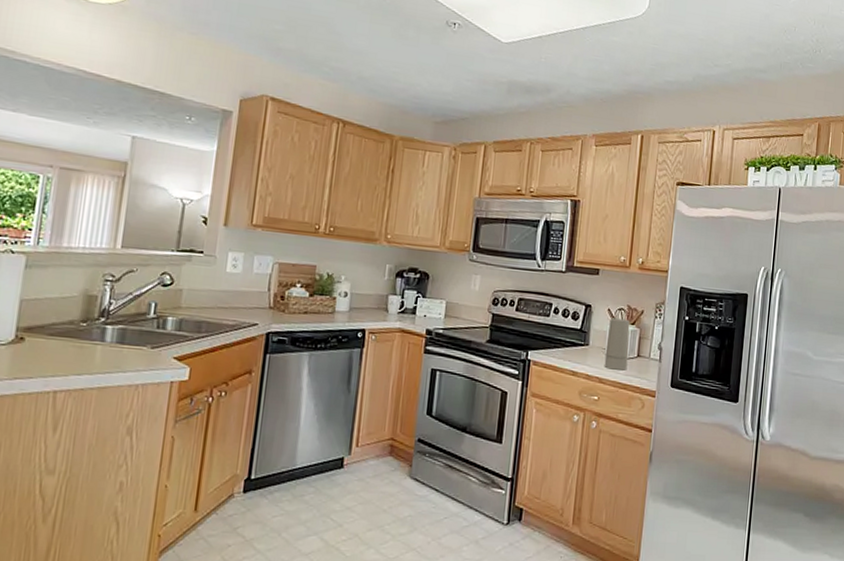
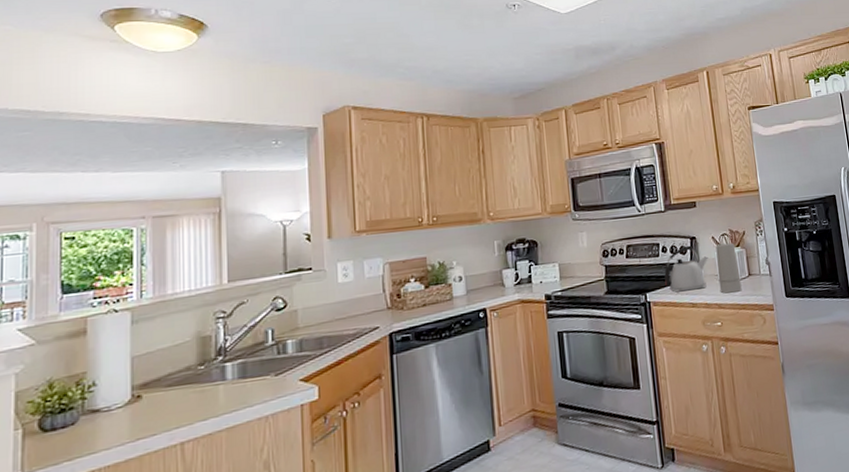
kettle: none [549,312,600,359] -> present [664,245,708,293]

